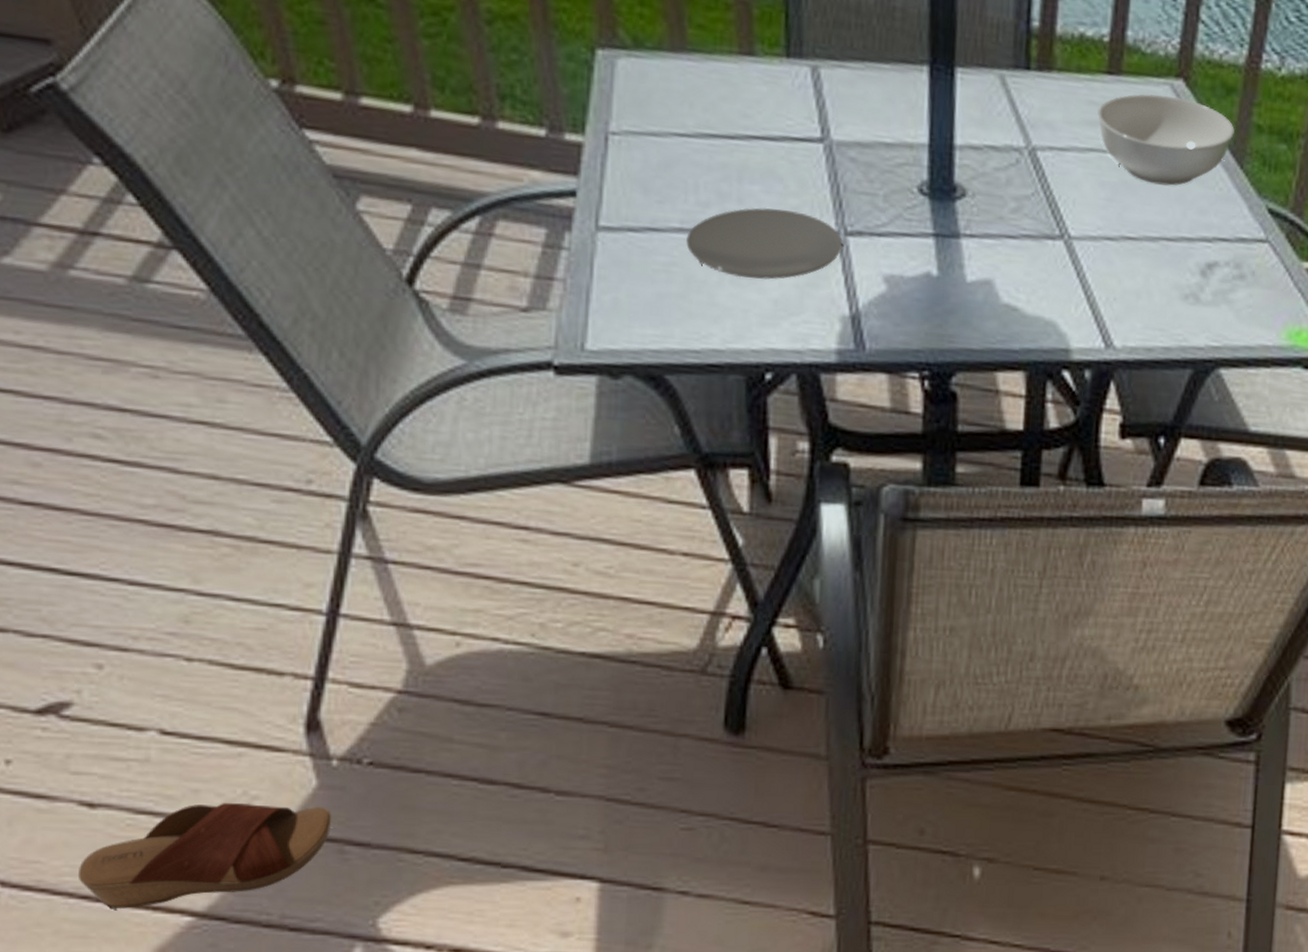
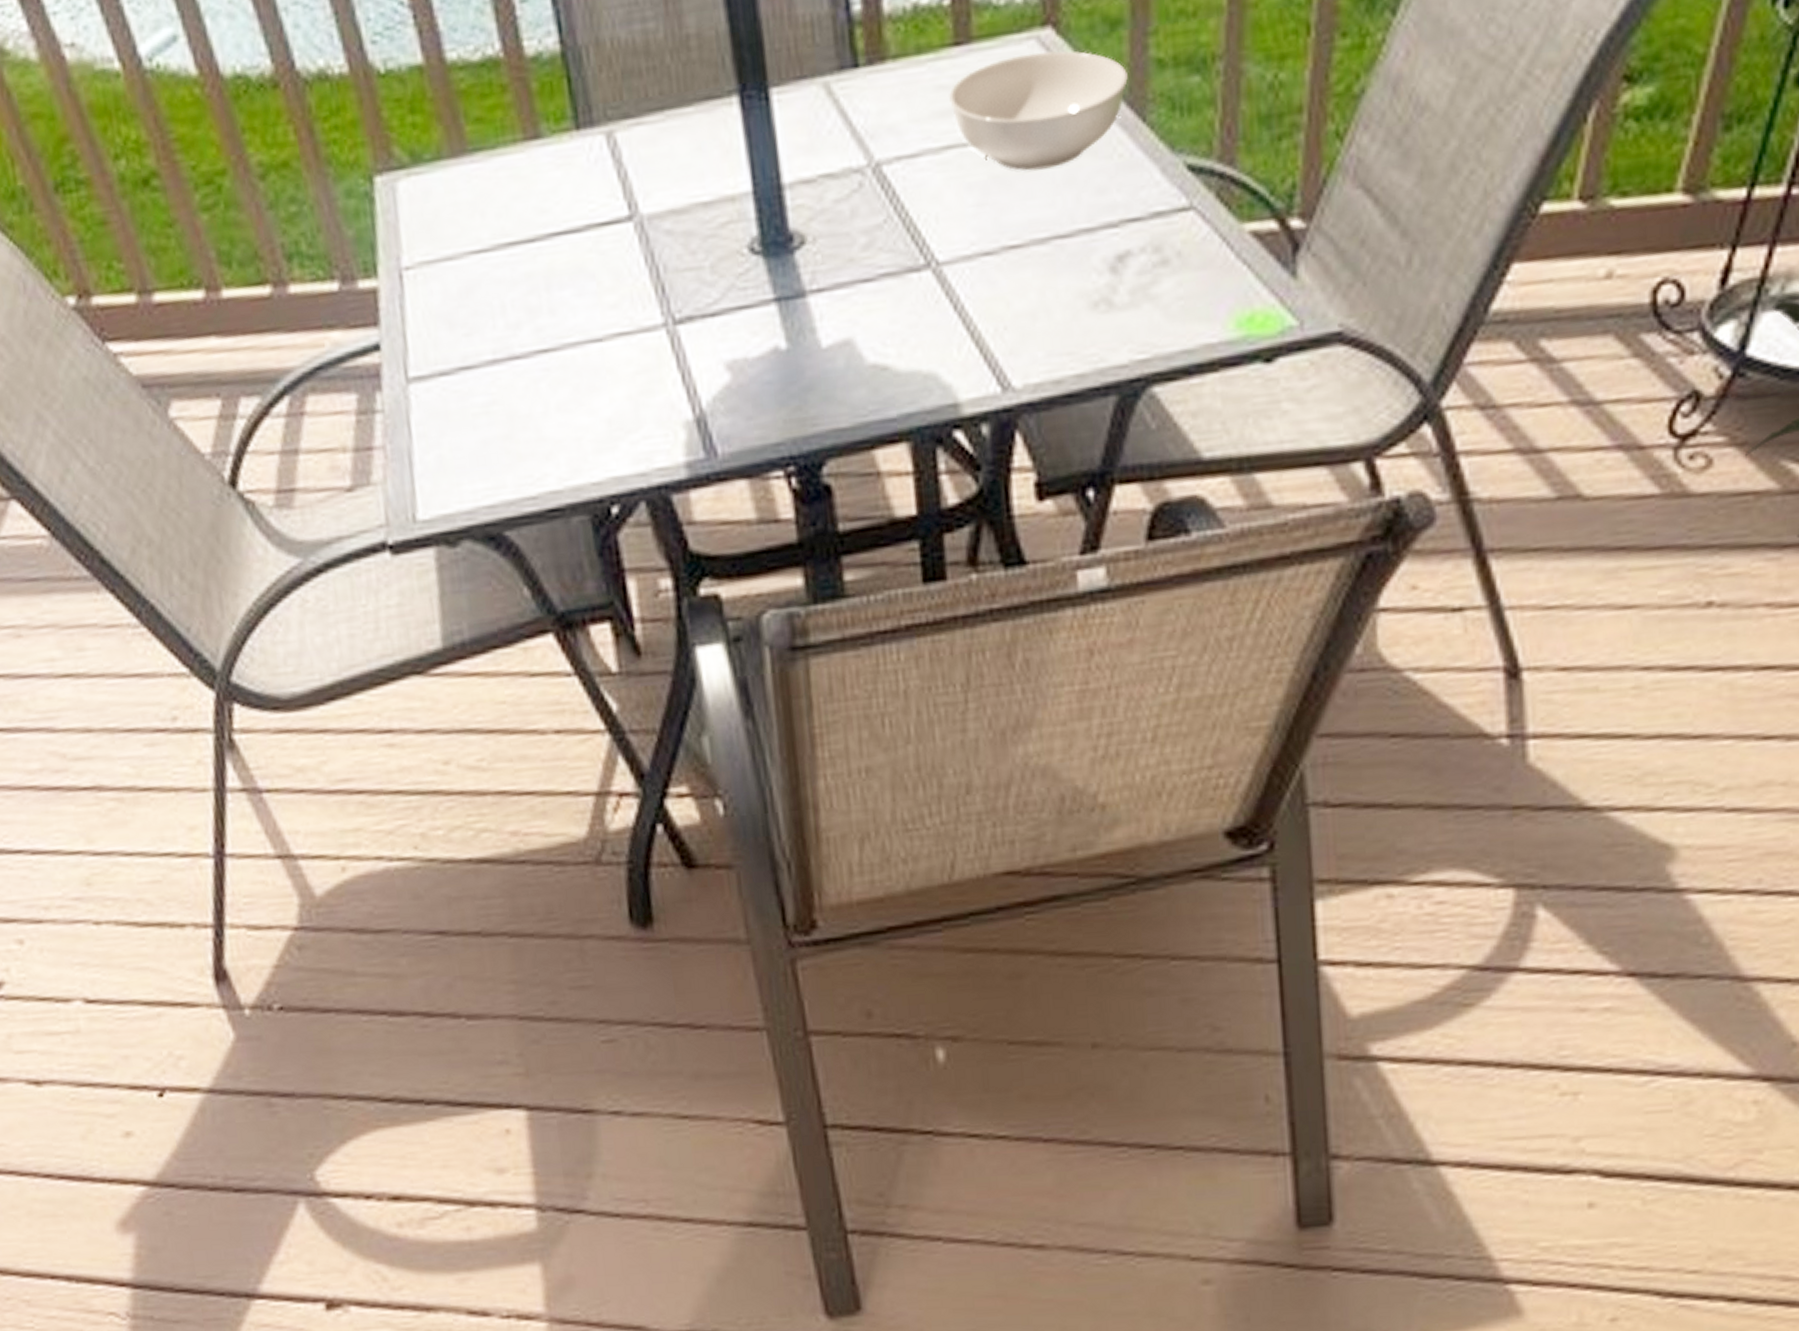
sandal: present [77,802,332,909] -> none [37,1059,256,1185]
plate: present [686,207,843,280] -> none [501,309,673,403]

